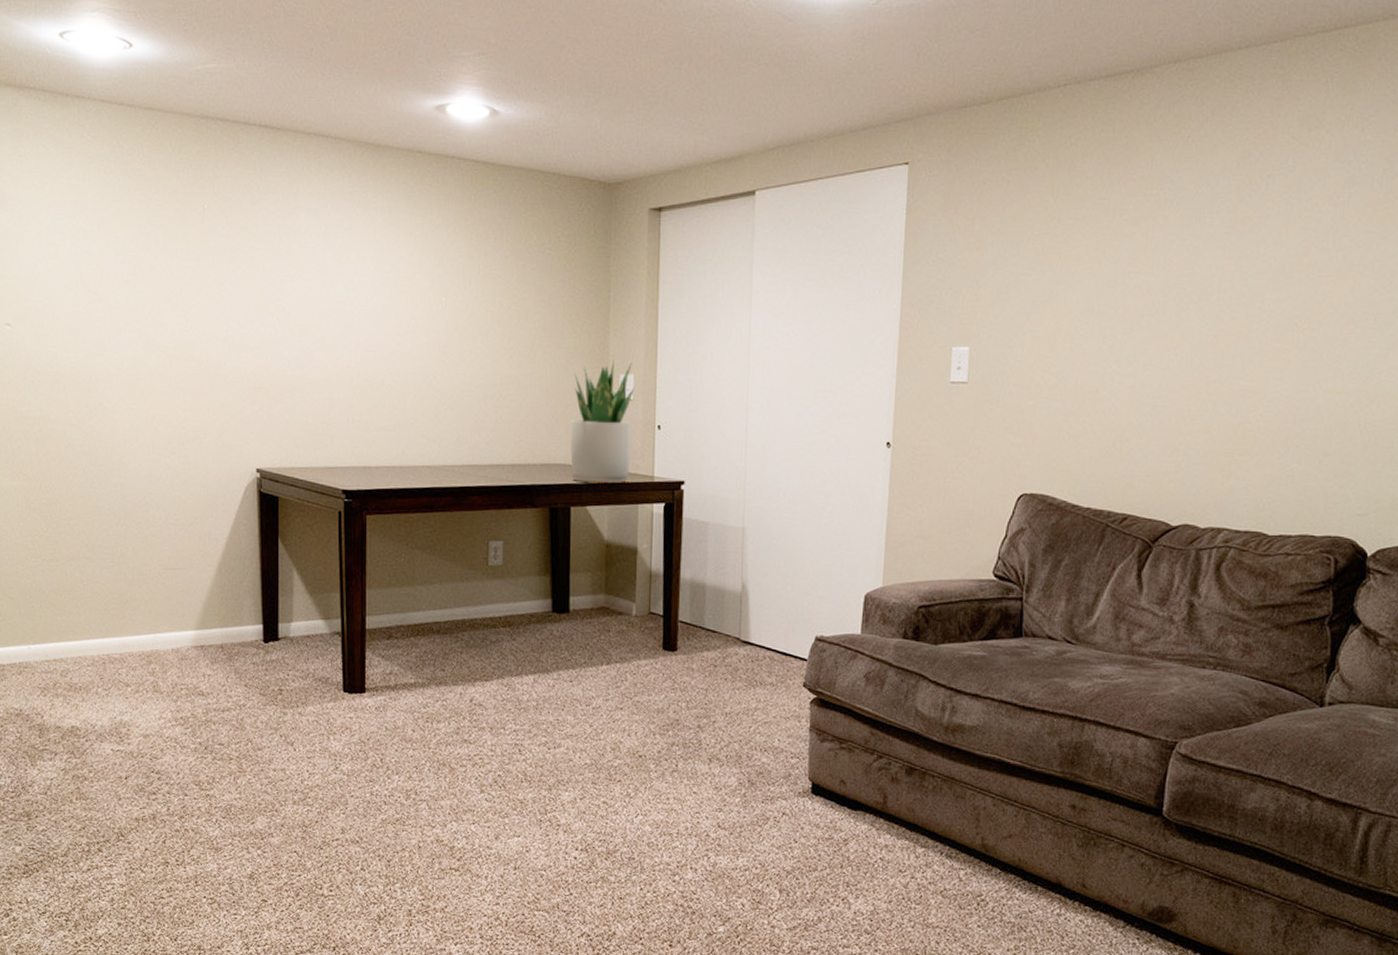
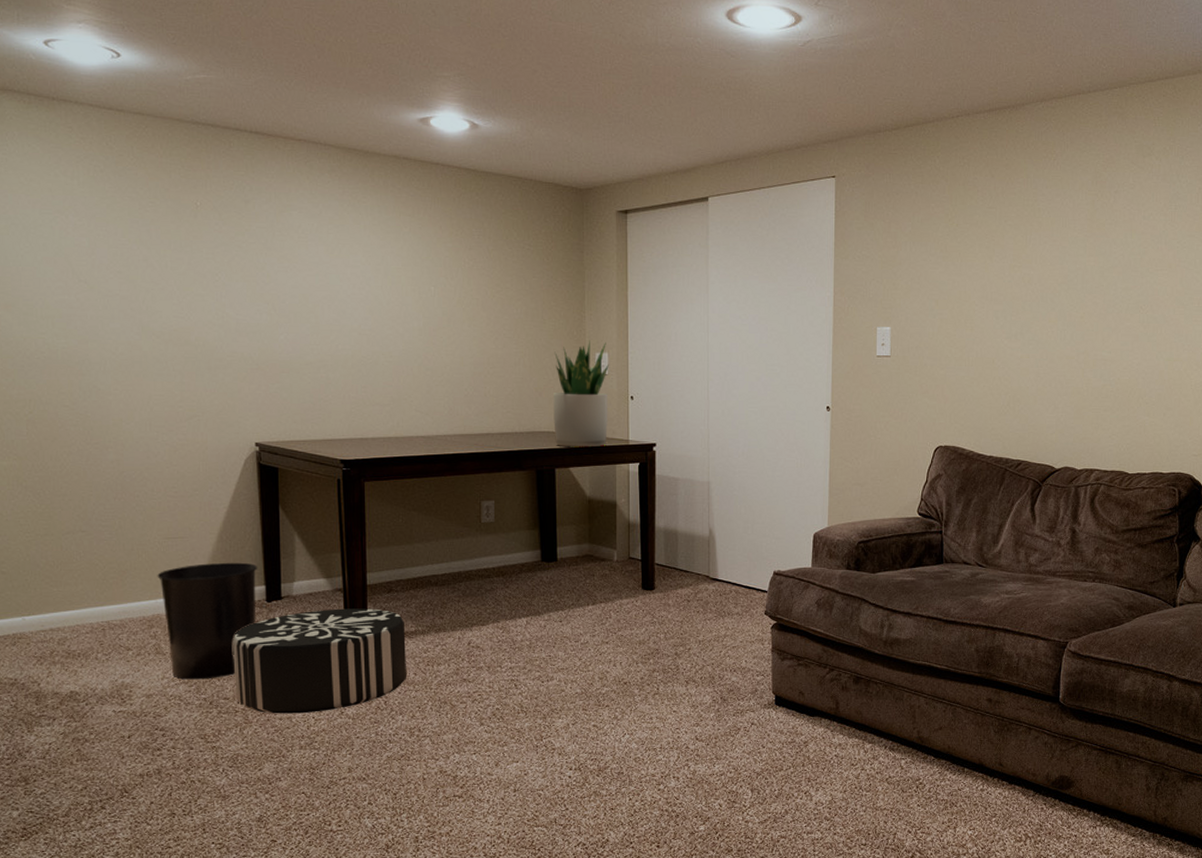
waste bin: none [156,597,256,722] -> present [157,562,258,680]
pouf: none [229,653,405,766] -> present [233,608,407,714]

